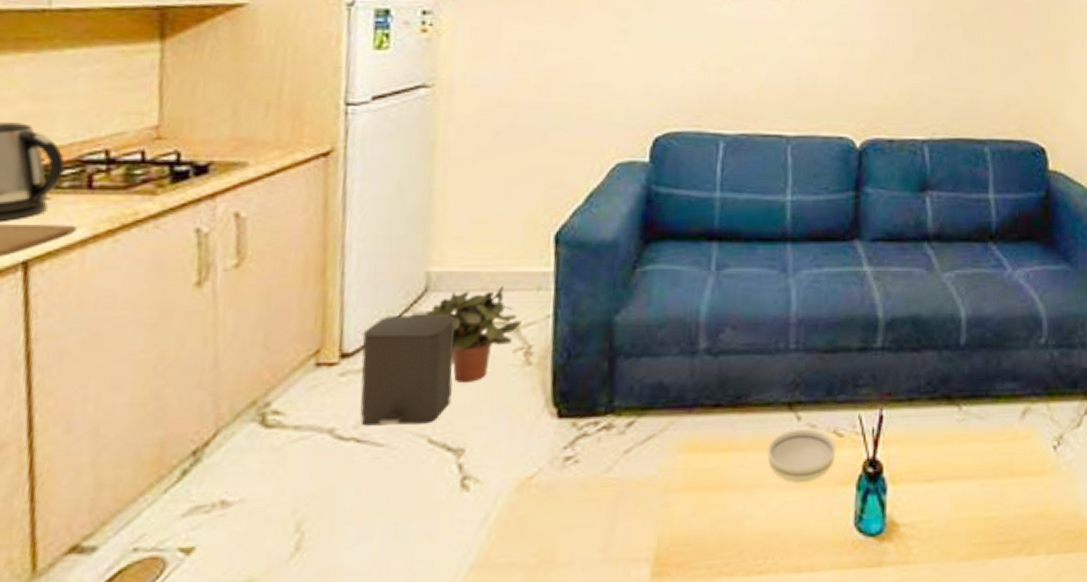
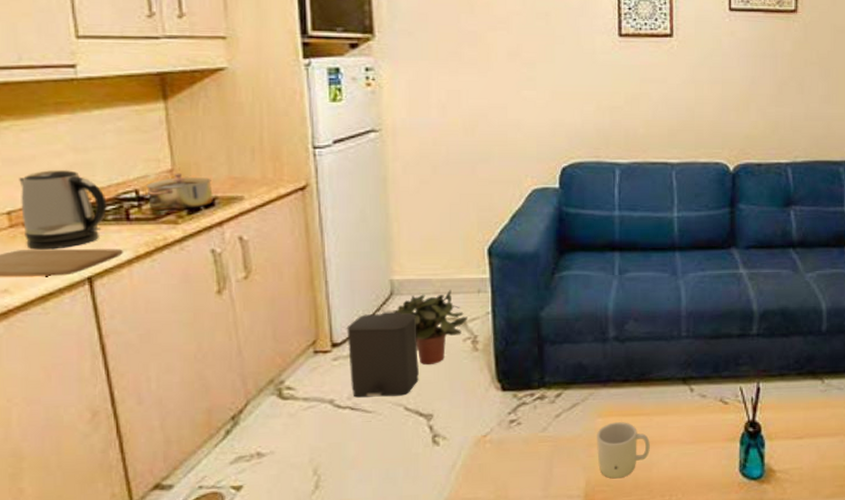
cooking pot: none [121,130,209,179] -> present [146,173,213,212]
mug: none [674,460,743,536] -> present [597,422,650,479]
bowl: present [766,429,836,484] -> none [667,398,723,440]

